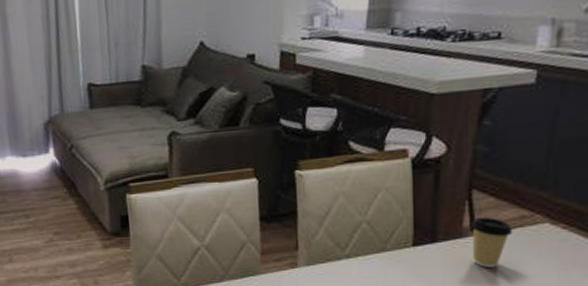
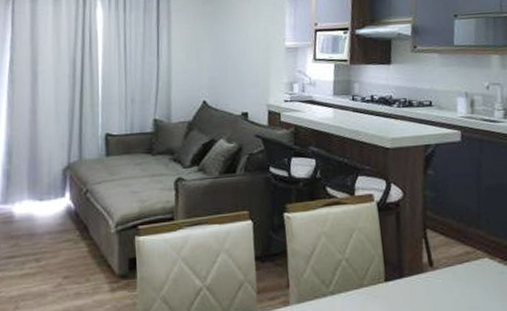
coffee cup: present [470,216,513,267] -> none [428,253,462,300]

